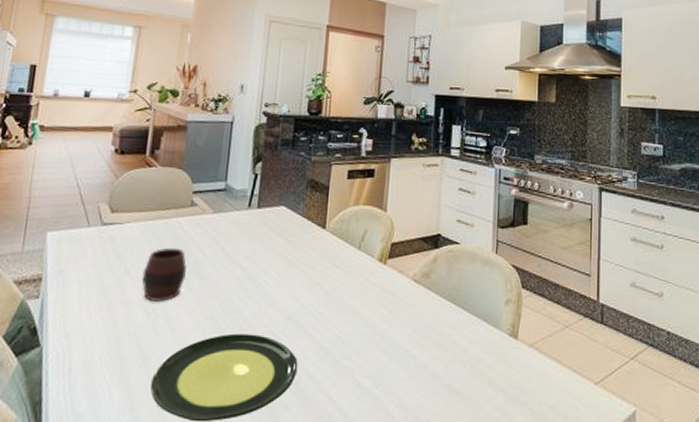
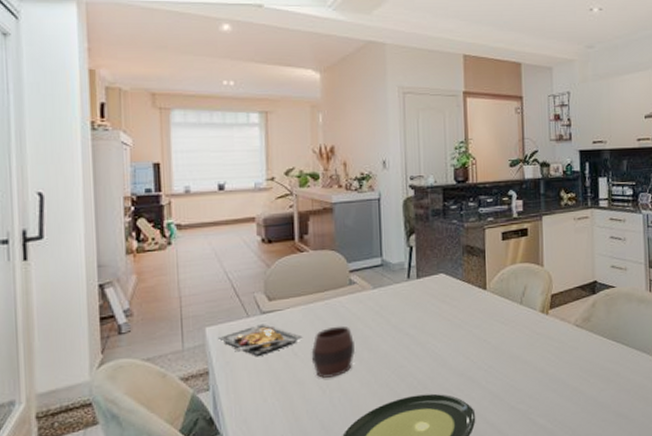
plate: none [56,235,137,270] -> present [217,323,303,357]

